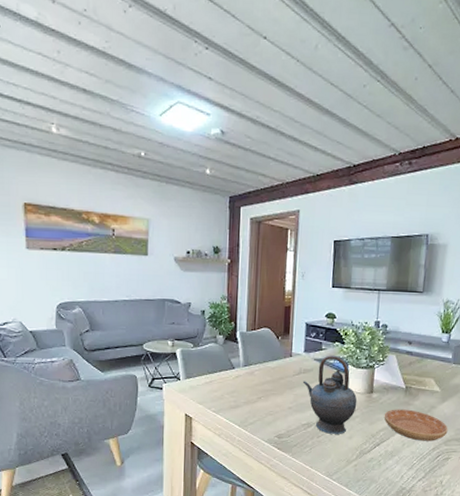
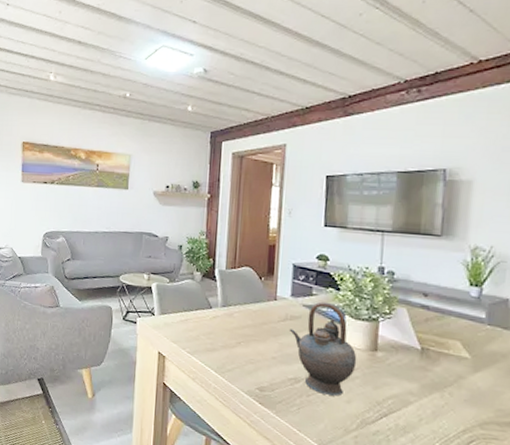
saucer: present [384,409,448,441] -> none [392,373,484,421]

